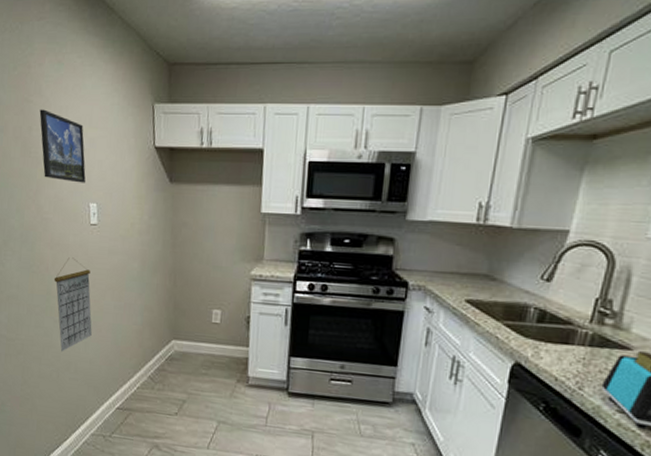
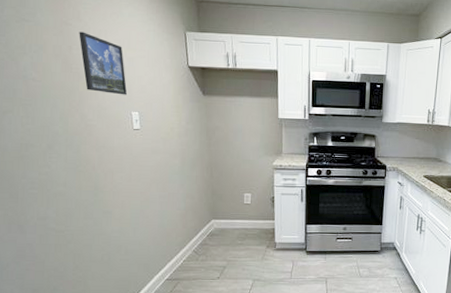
calendar: present [54,257,92,352] -> none [100,157,140,238]

